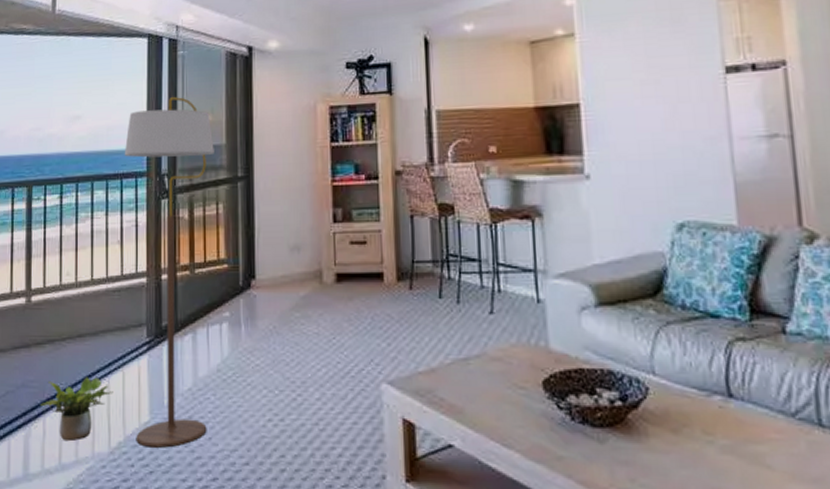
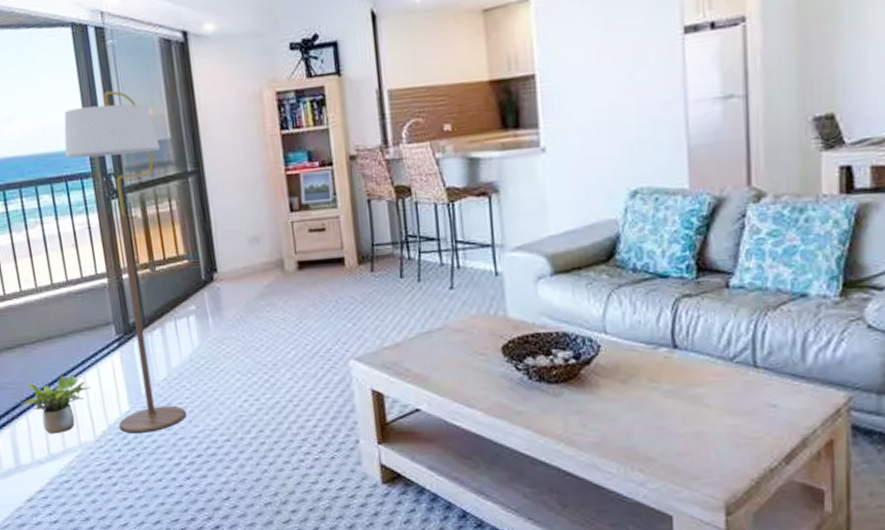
picture frame: none [344,182,379,217] -> present [299,168,335,205]

